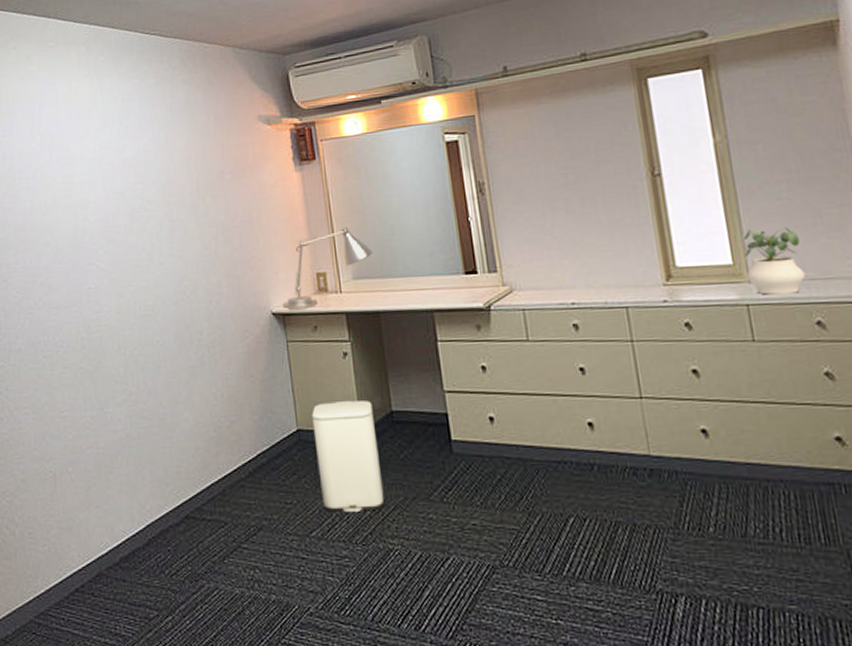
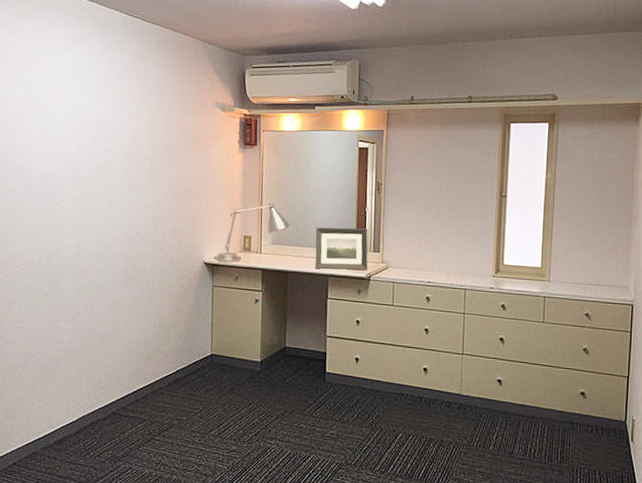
pedal bin: present [312,401,385,513] -> none [222,336,272,420]
picture frame: none [406,243,485,305] -> present [315,227,368,271]
potted plant: present [743,227,806,296] -> none [547,244,586,293]

